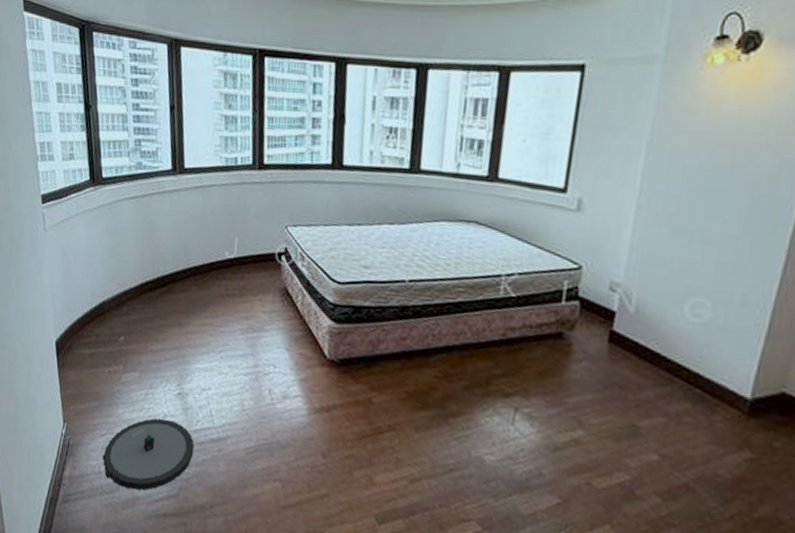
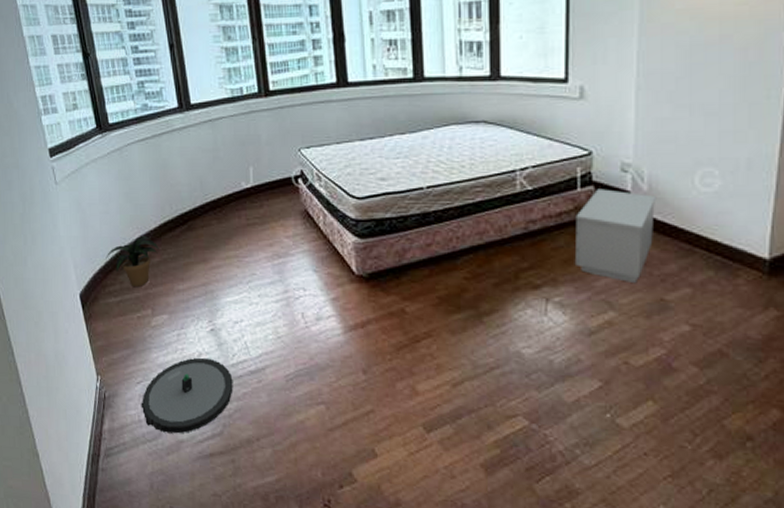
potted plant: none [84,292,137,342] -> present [106,236,159,287]
nightstand: none [550,304,643,406] -> present [576,189,657,284]

